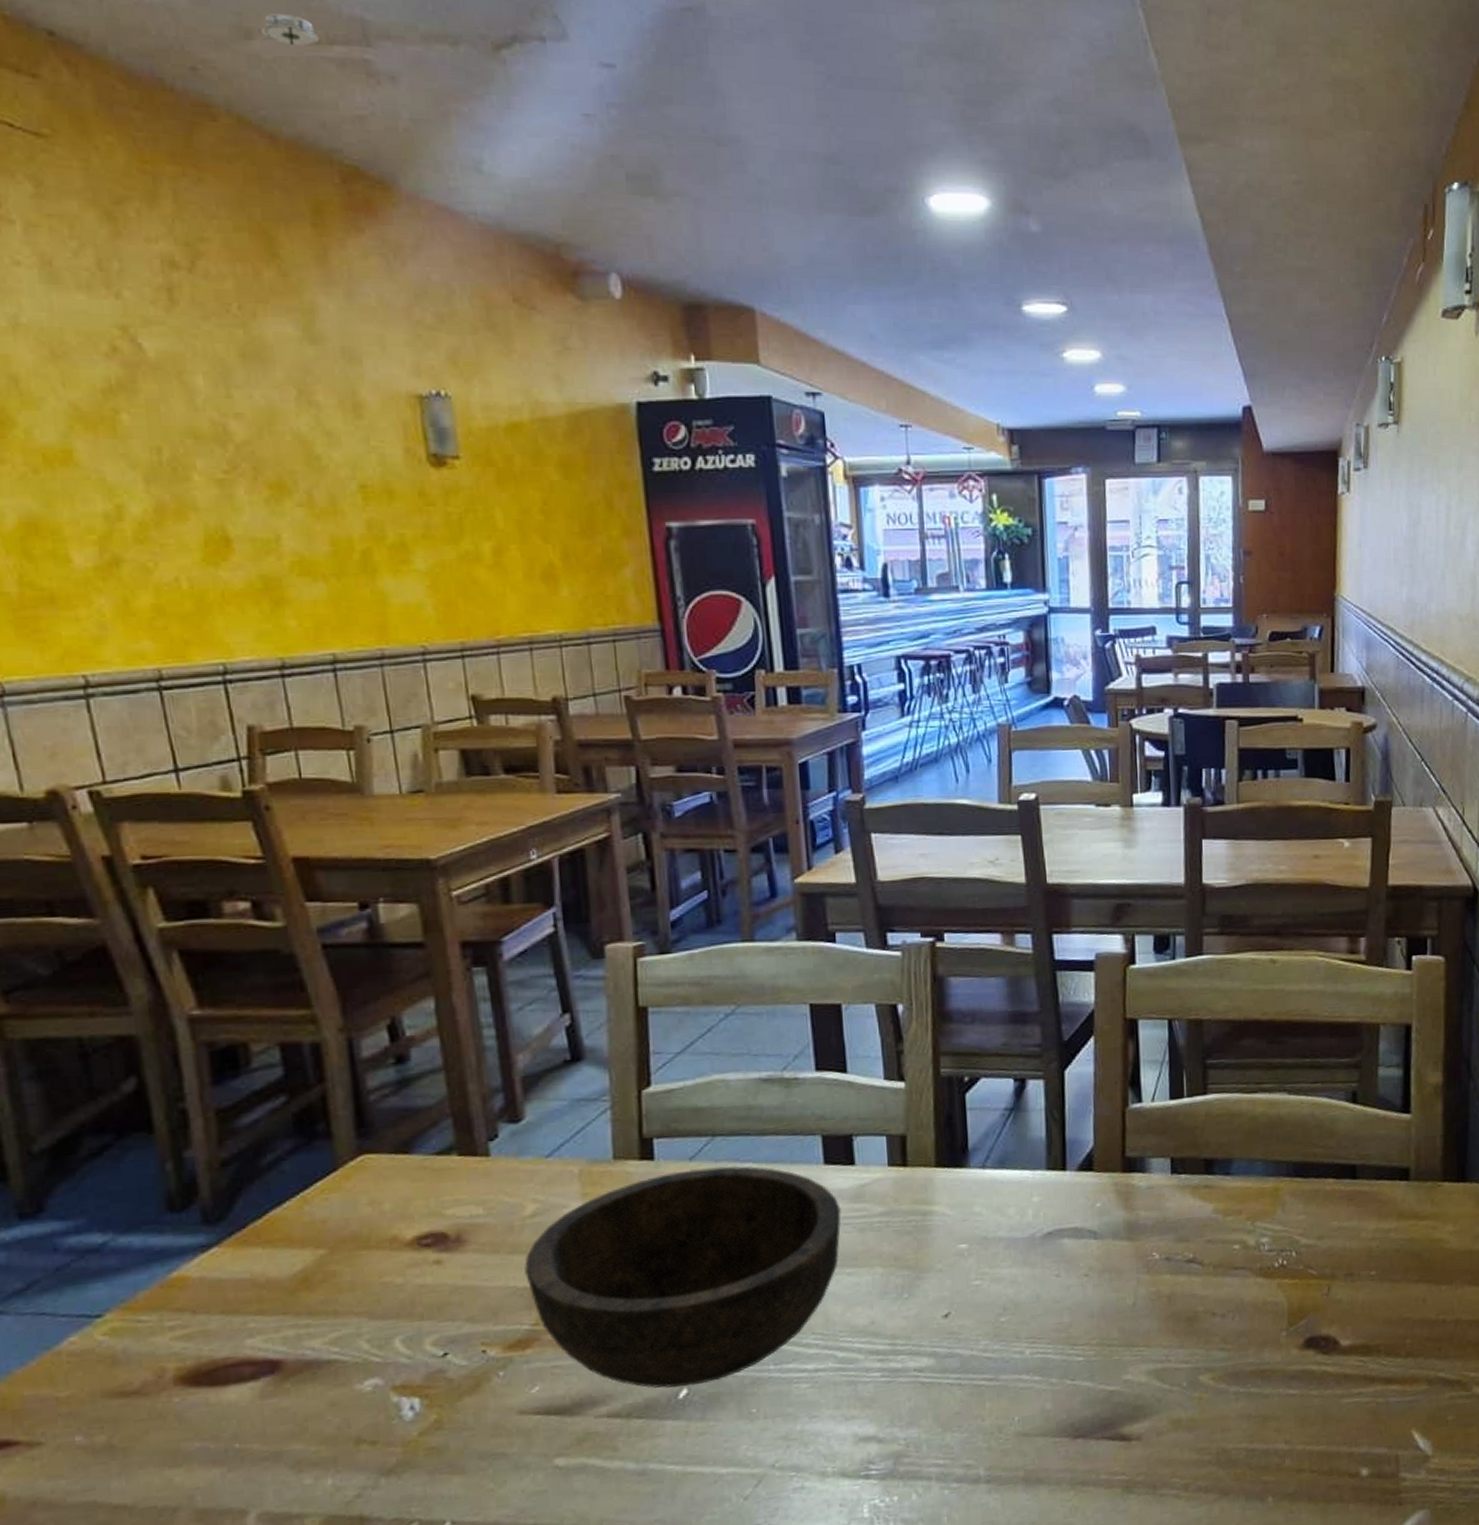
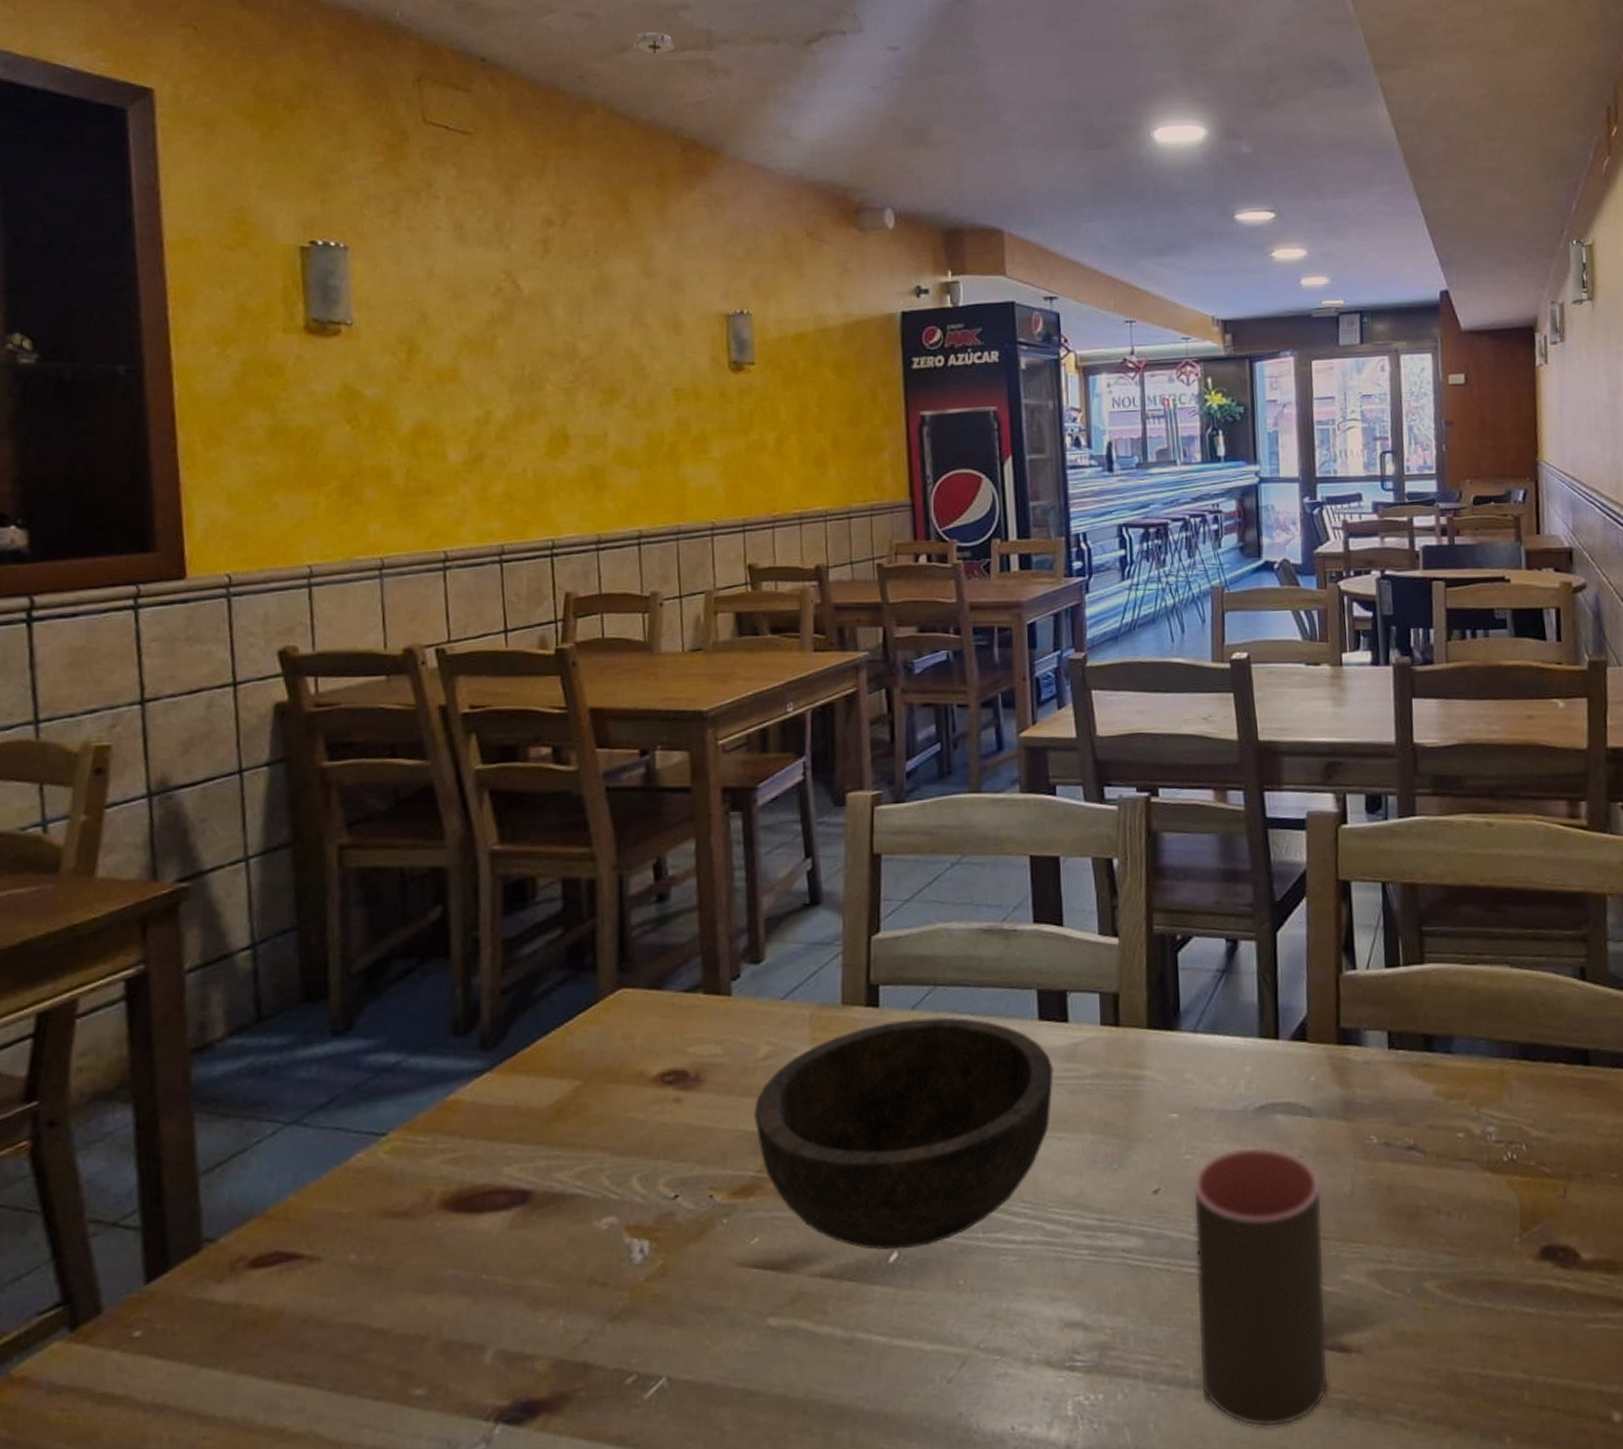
cup: none [981,1268,1111,1511] -> present [1192,1146,1329,1428]

